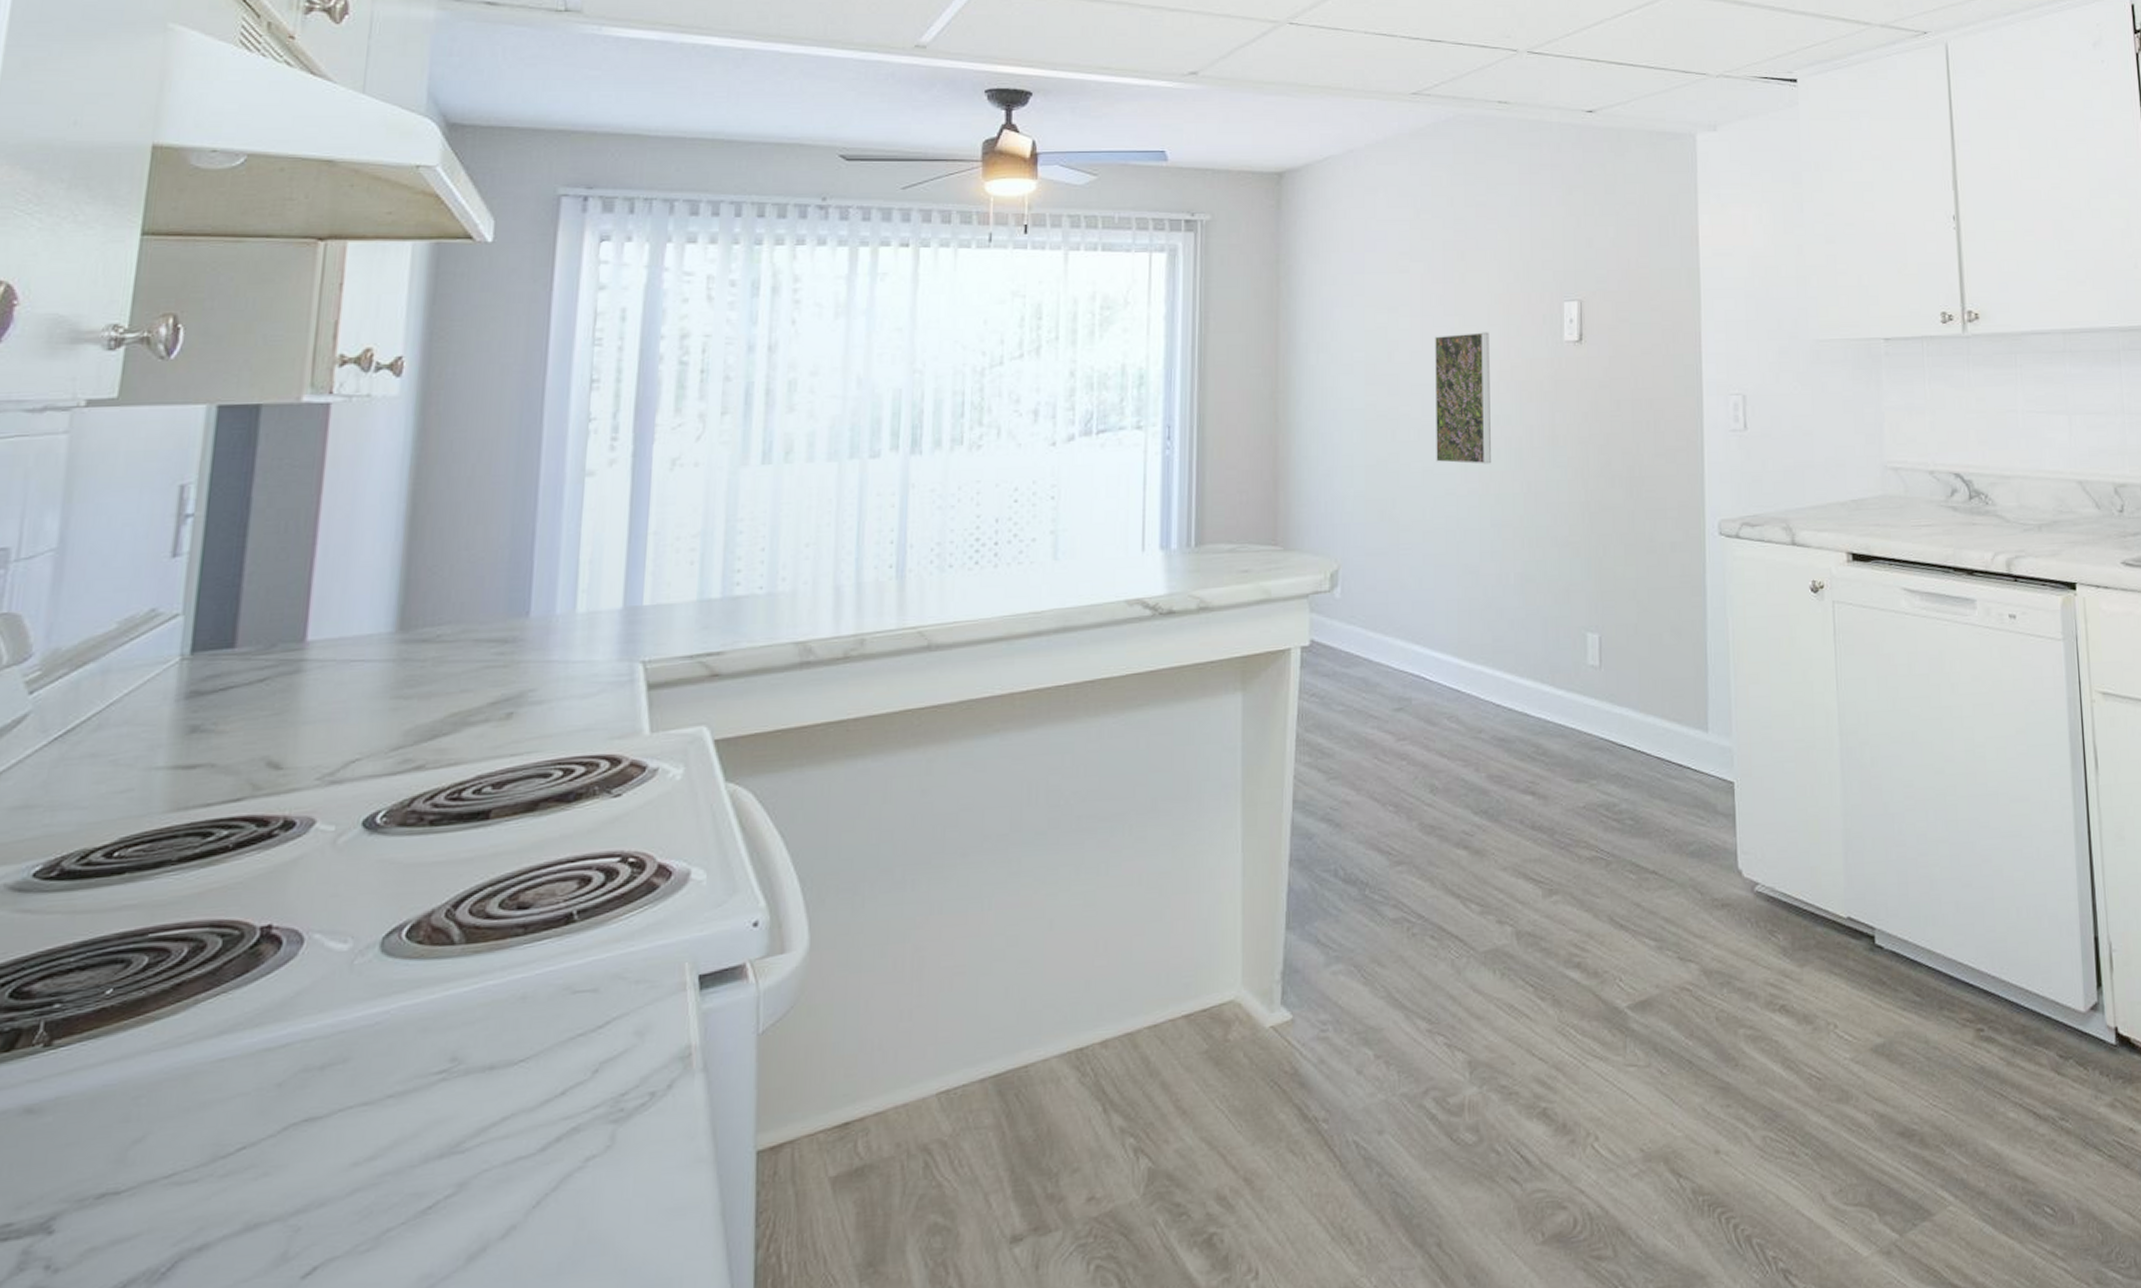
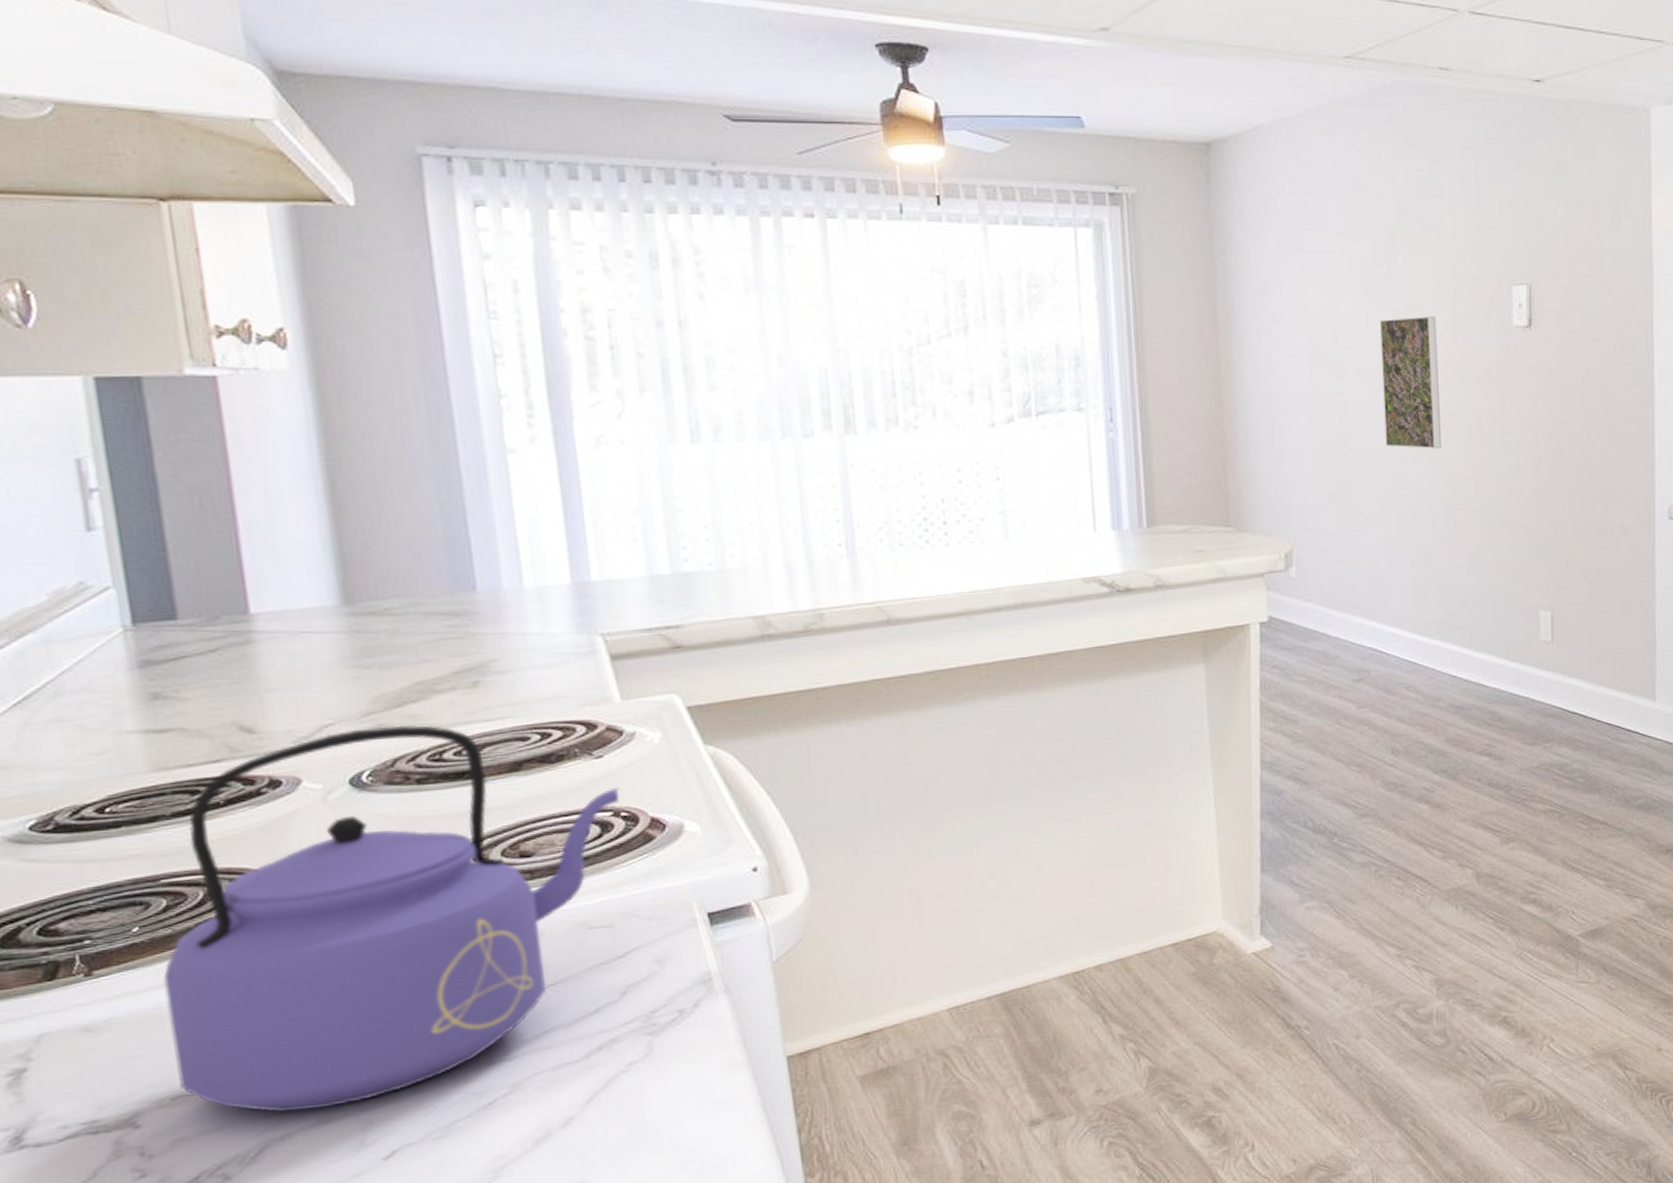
kettle: none [108,760,632,1217] -> present [163,725,620,1113]

